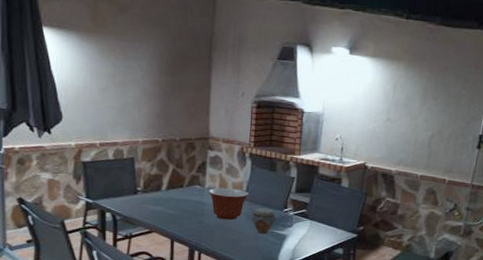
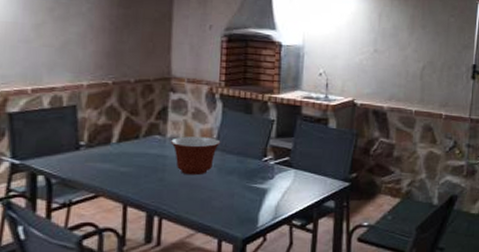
jar: present [251,207,277,234] -> none [223,157,255,190]

